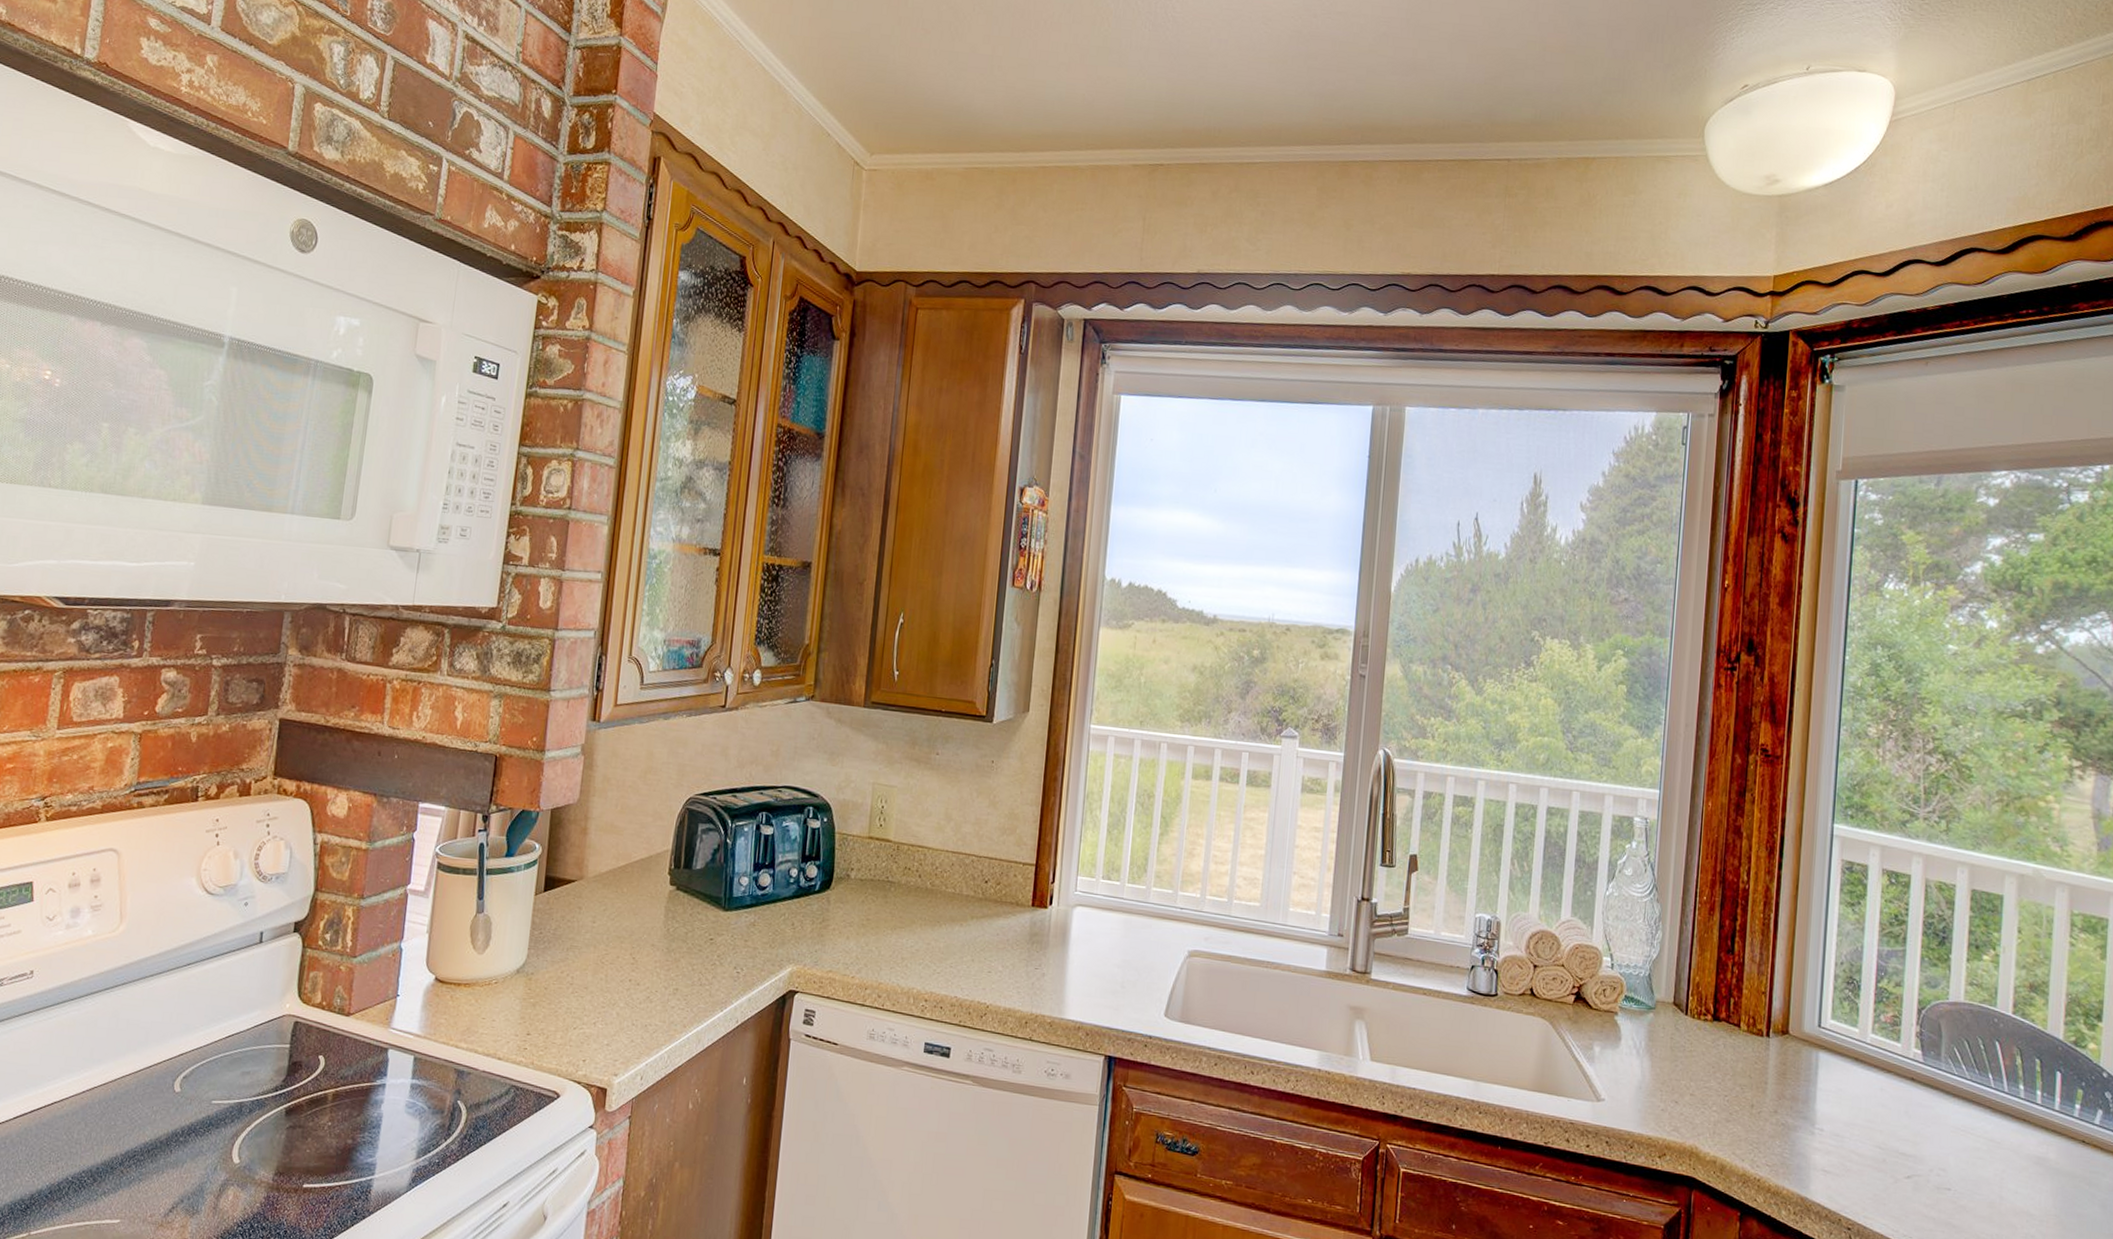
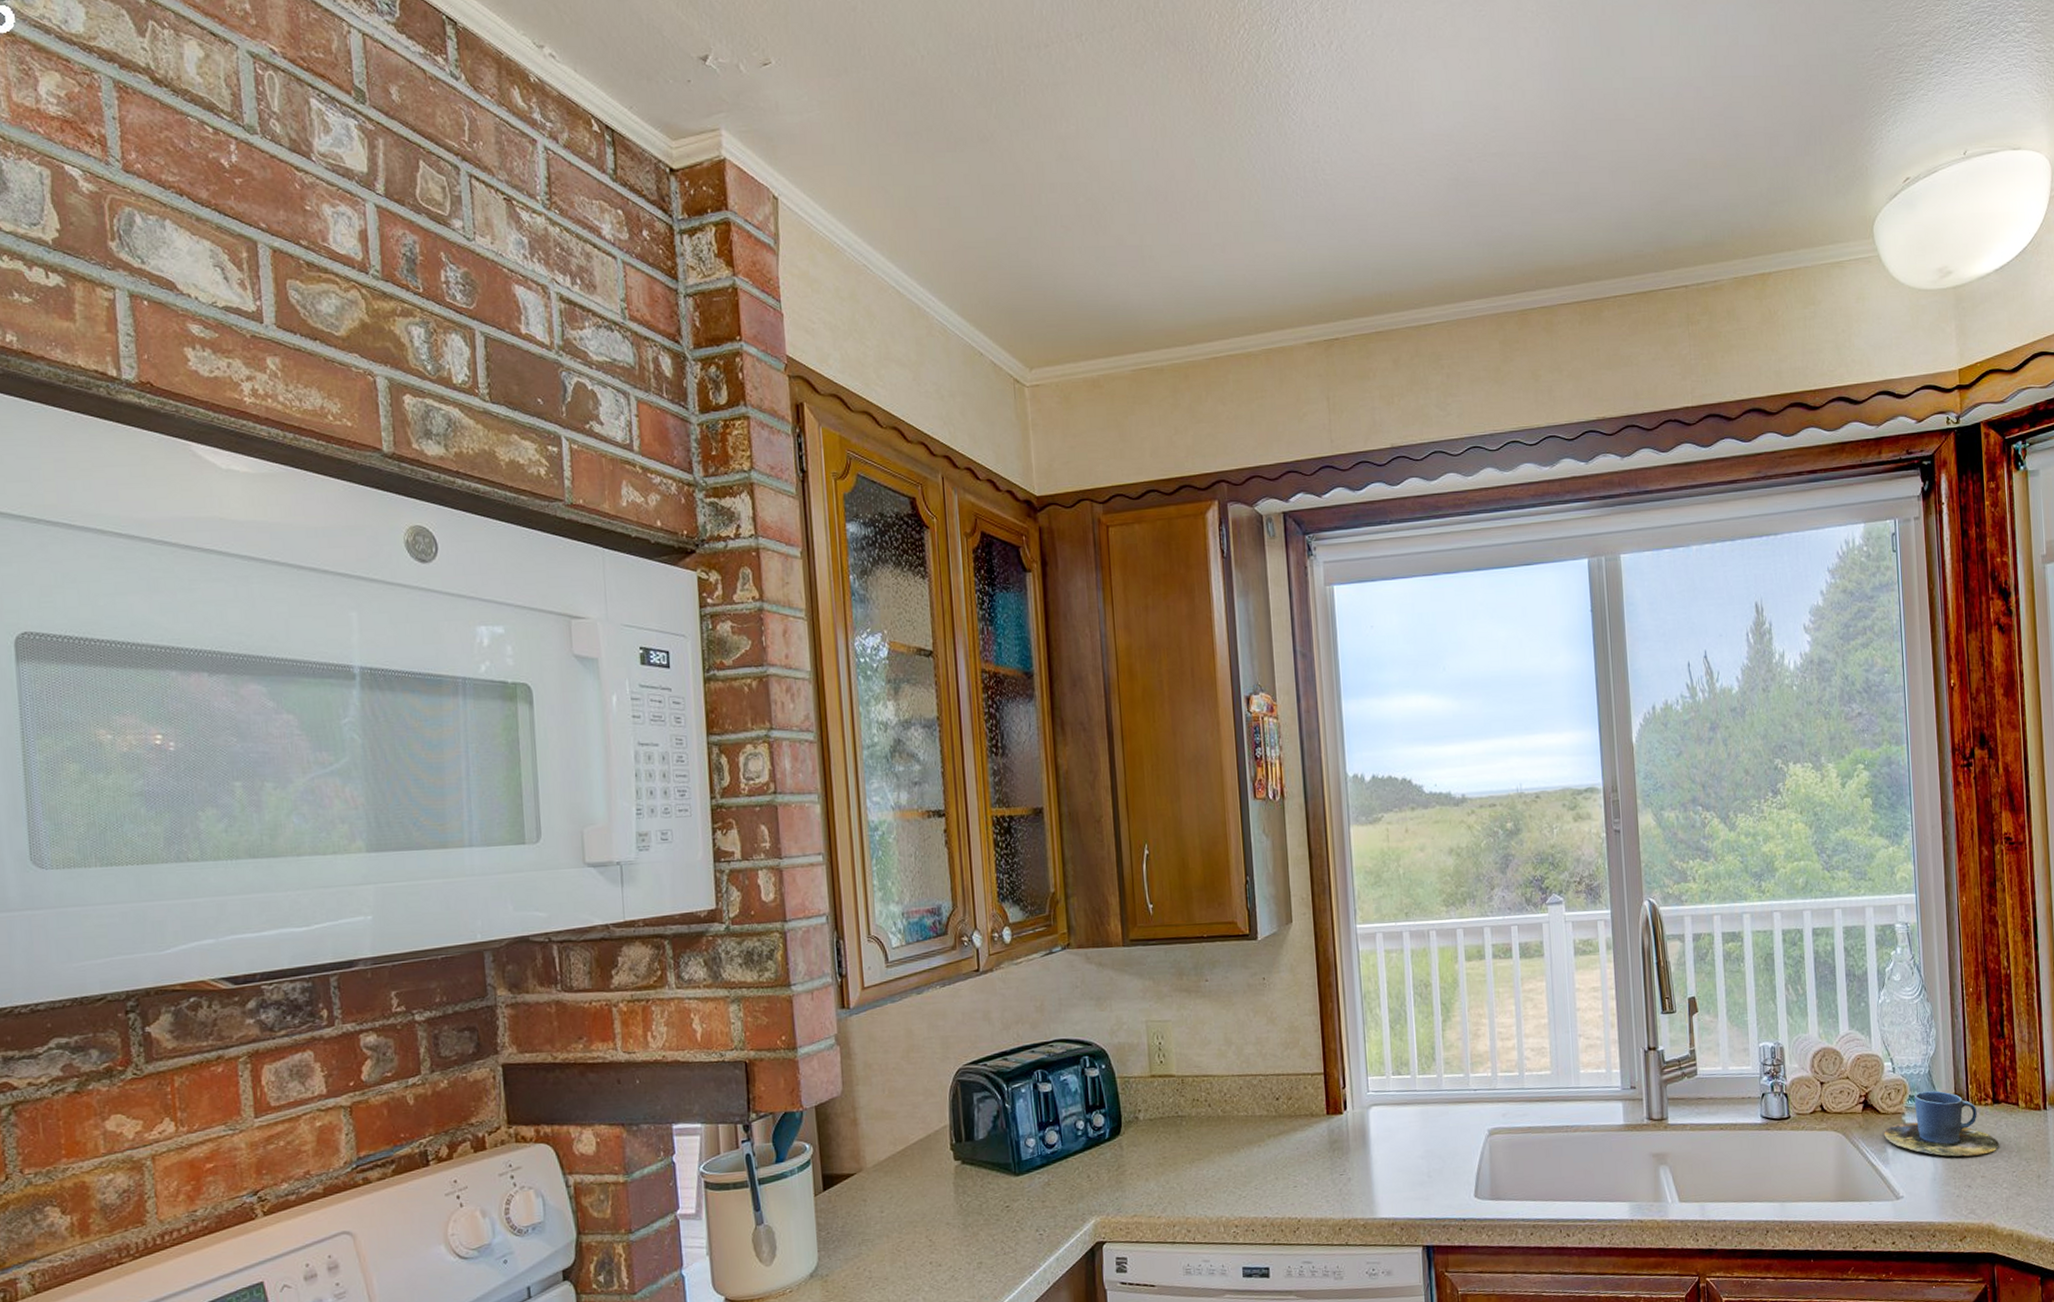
cup: none [1593,994,1714,1072] -> present [1884,1091,1999,1157]

